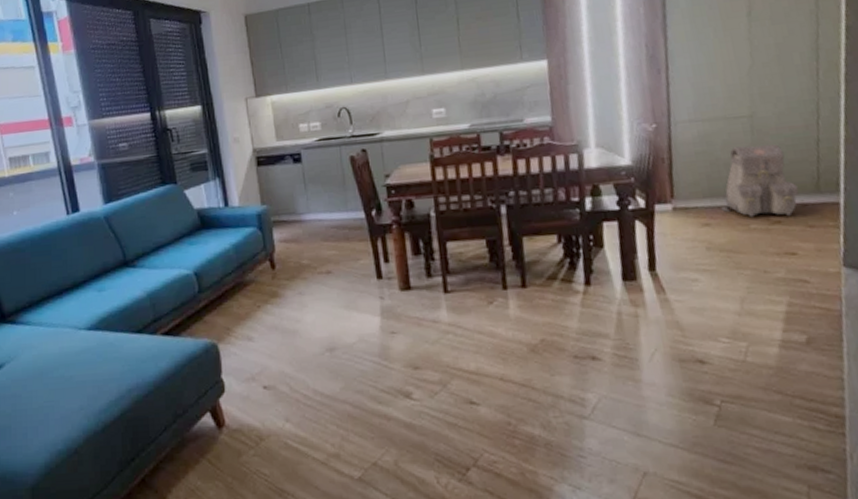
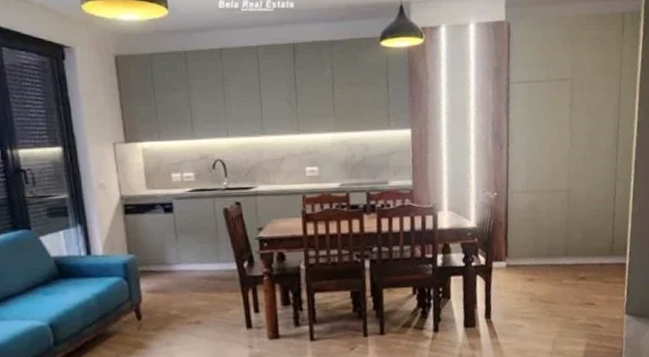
backpack: present [721,144,799,218] -> none [543,215,598,274]

